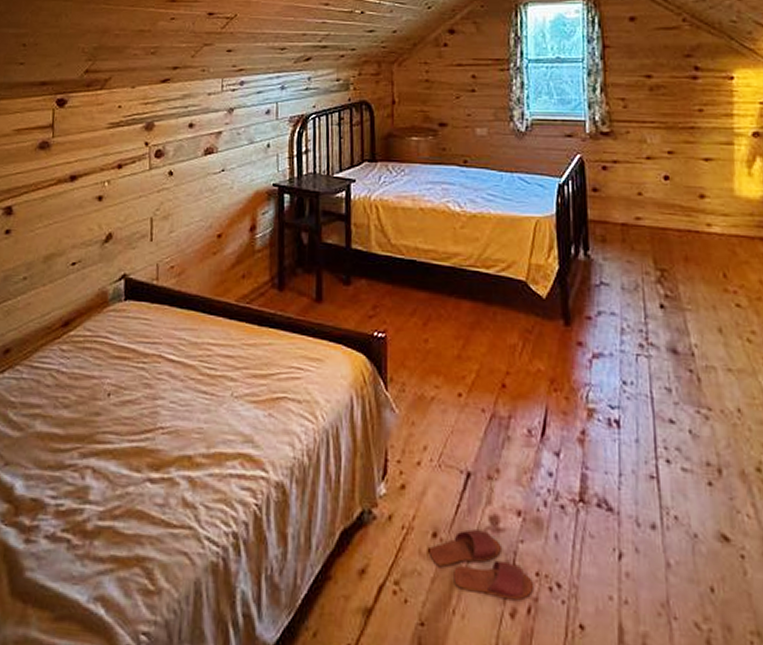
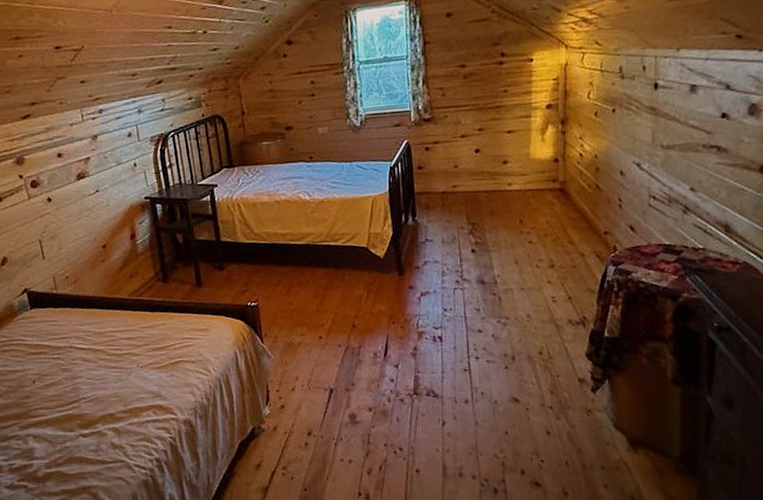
slippers: present [430,529,533,600] -> none [307,424,383,464]

